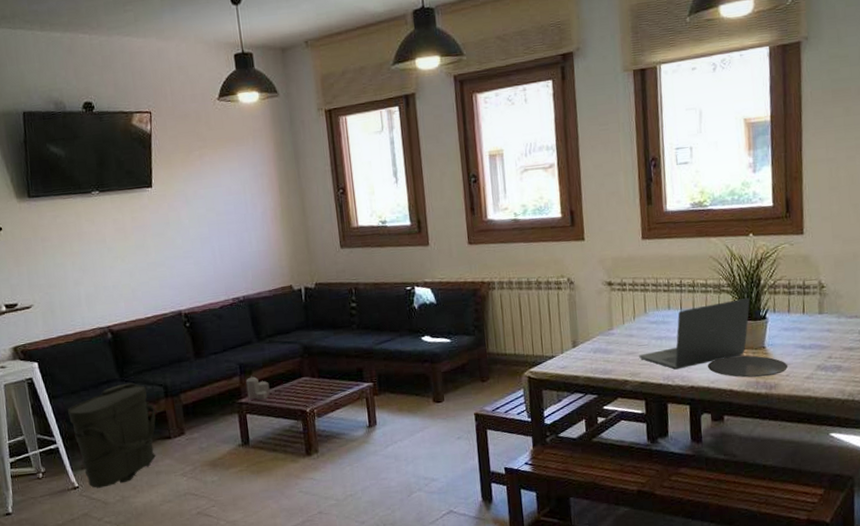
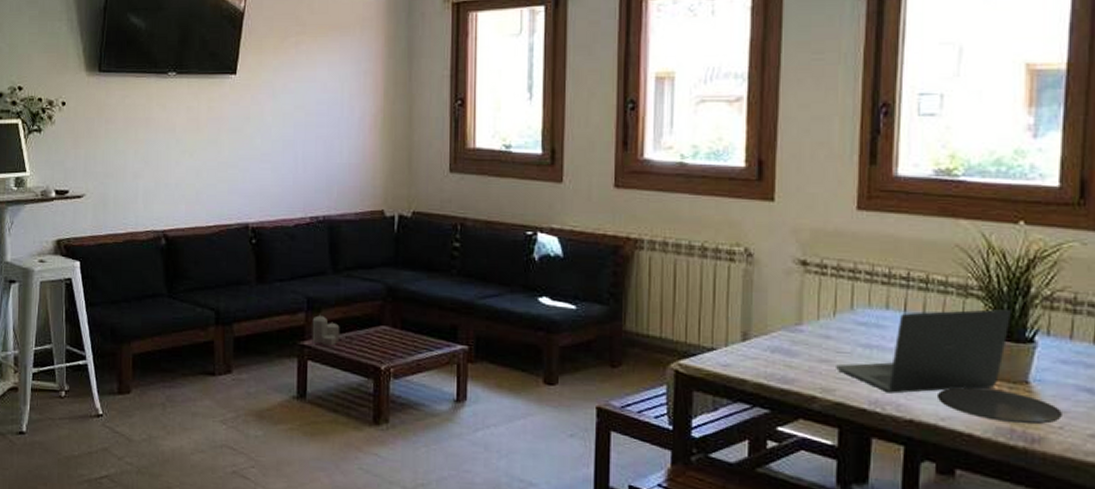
bag: present [68,382,158,488] -> none [104,300,205,421]

